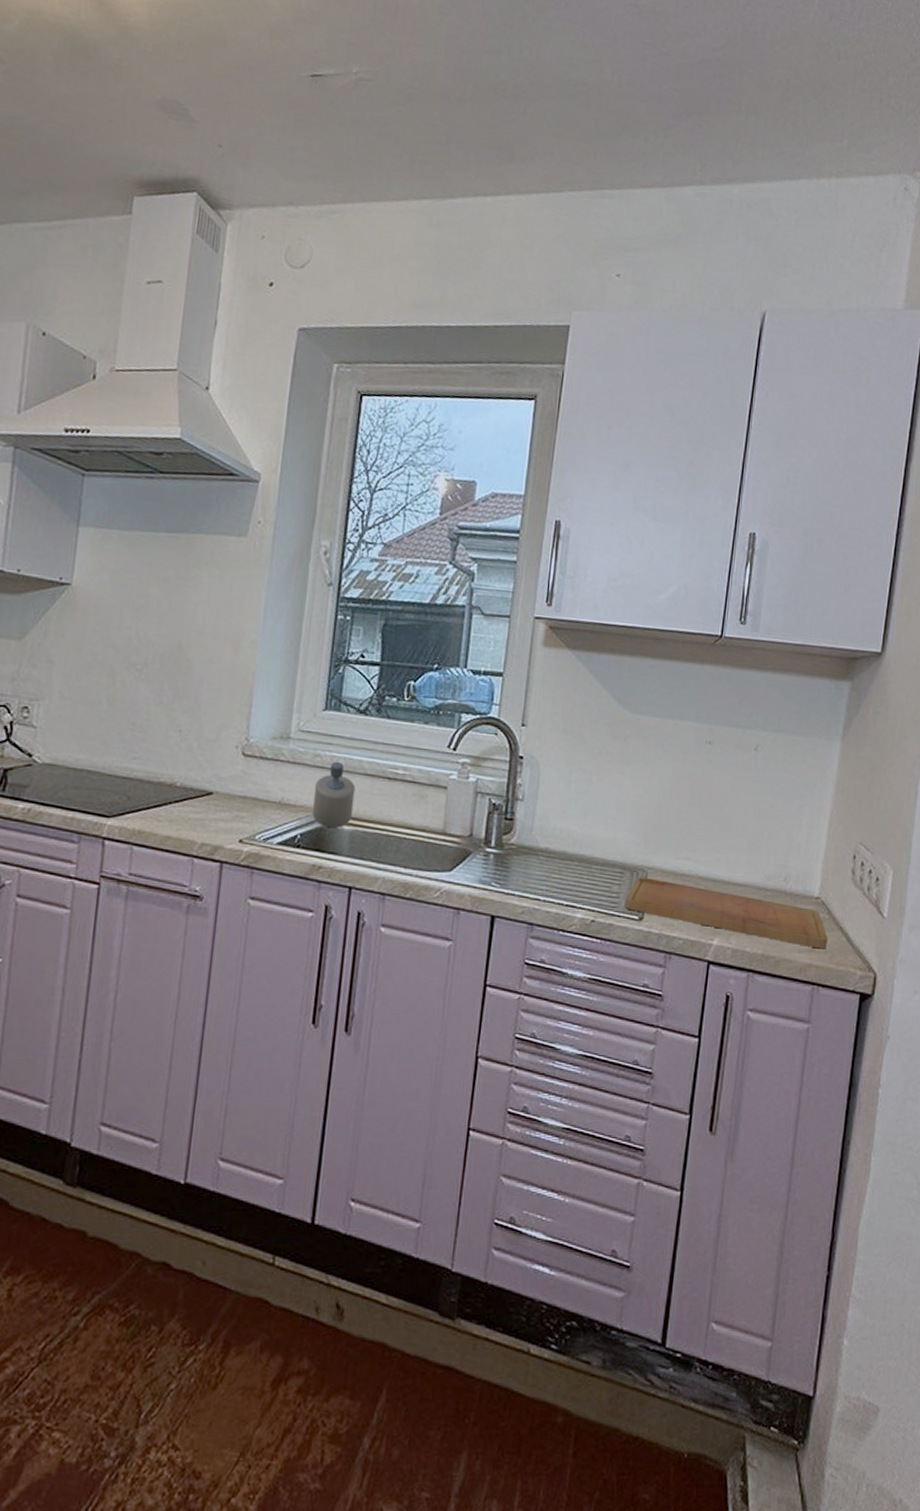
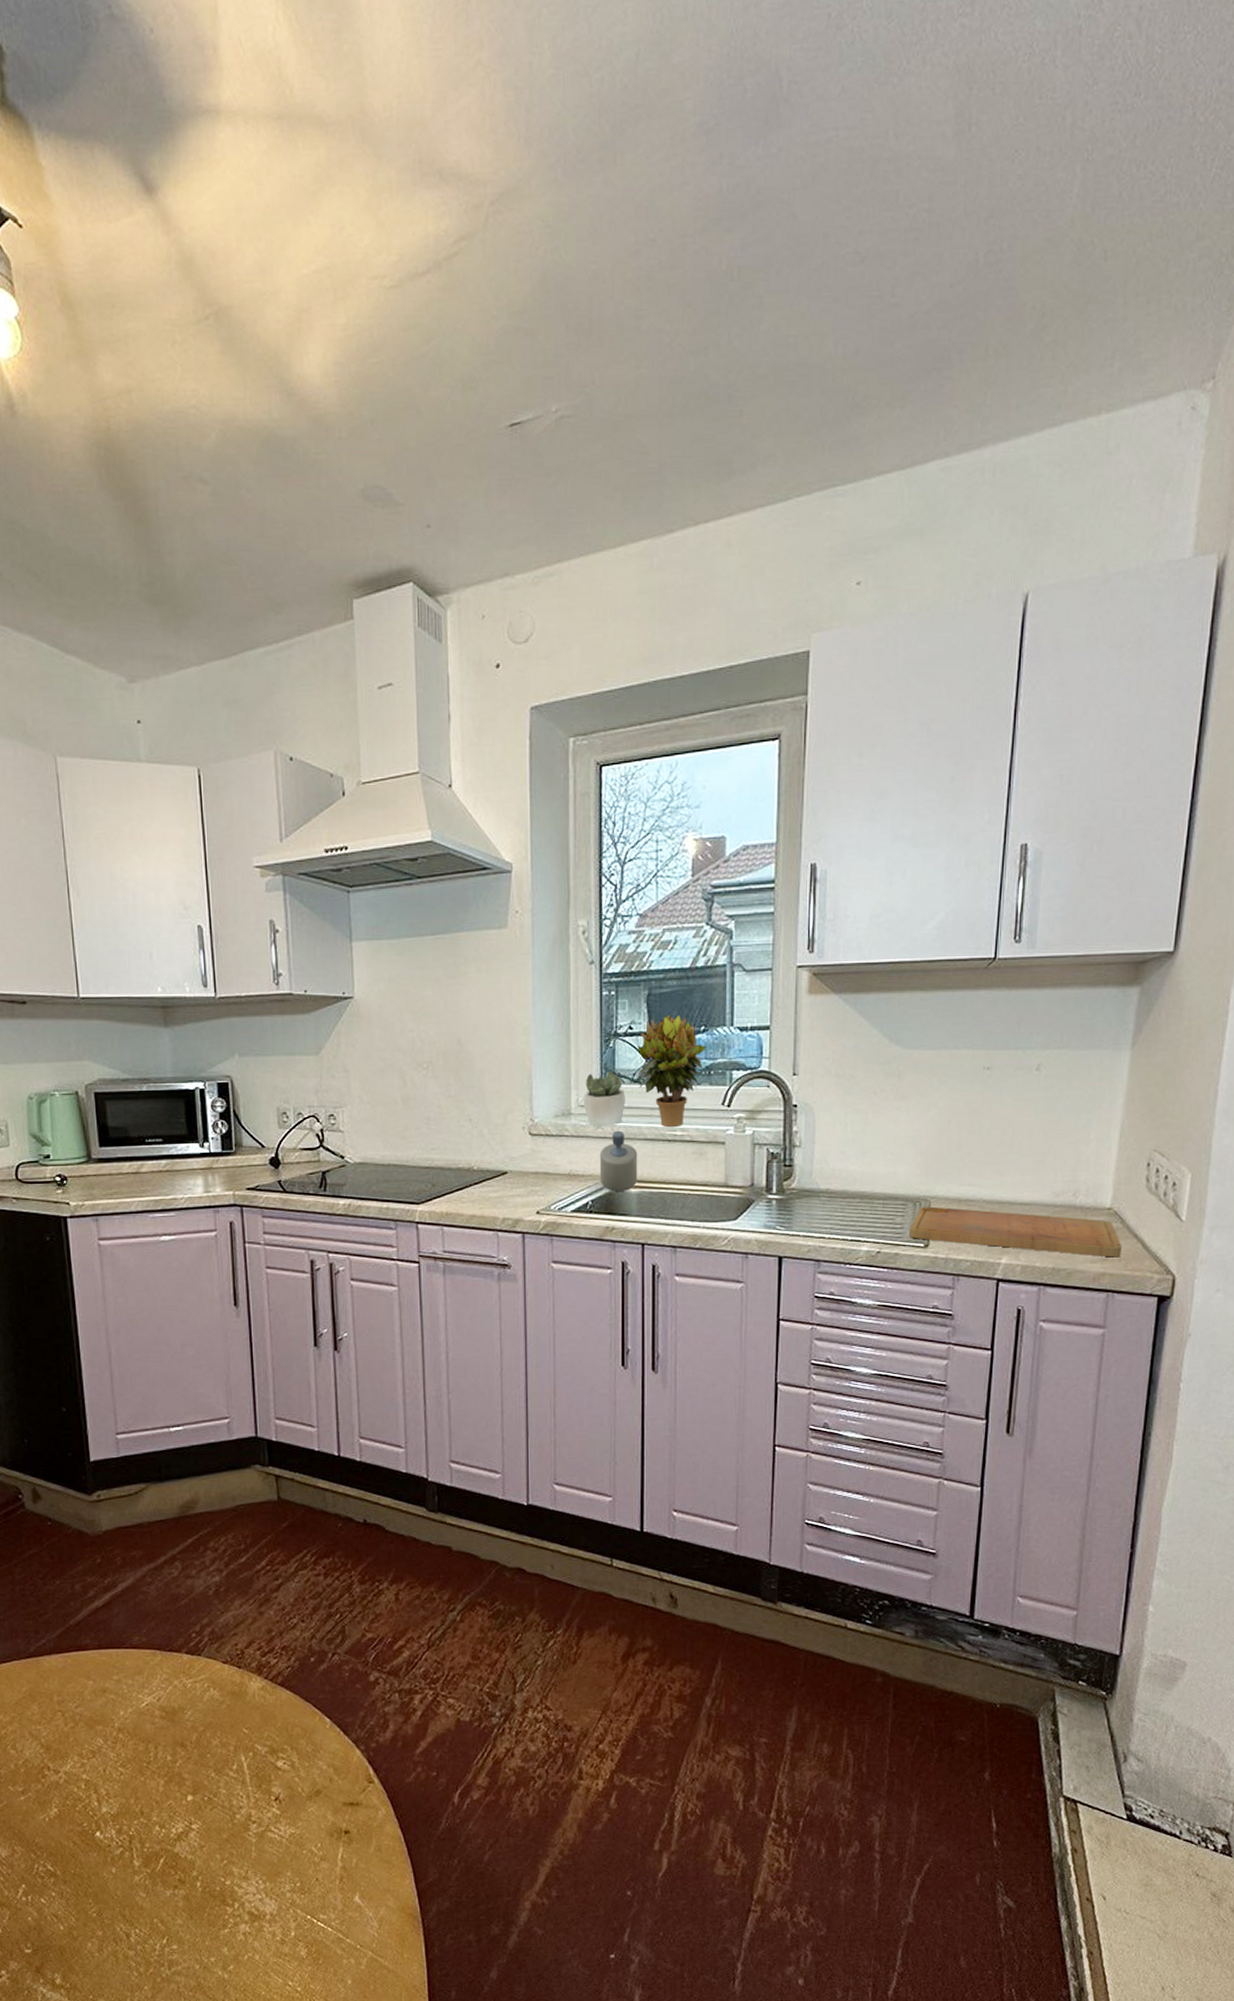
succulent plant: none [304,698,350,756] -> present [584,1071,625,1127]
potted plant: none [363,646,437,766] -> present [636,1013,706,1128]

